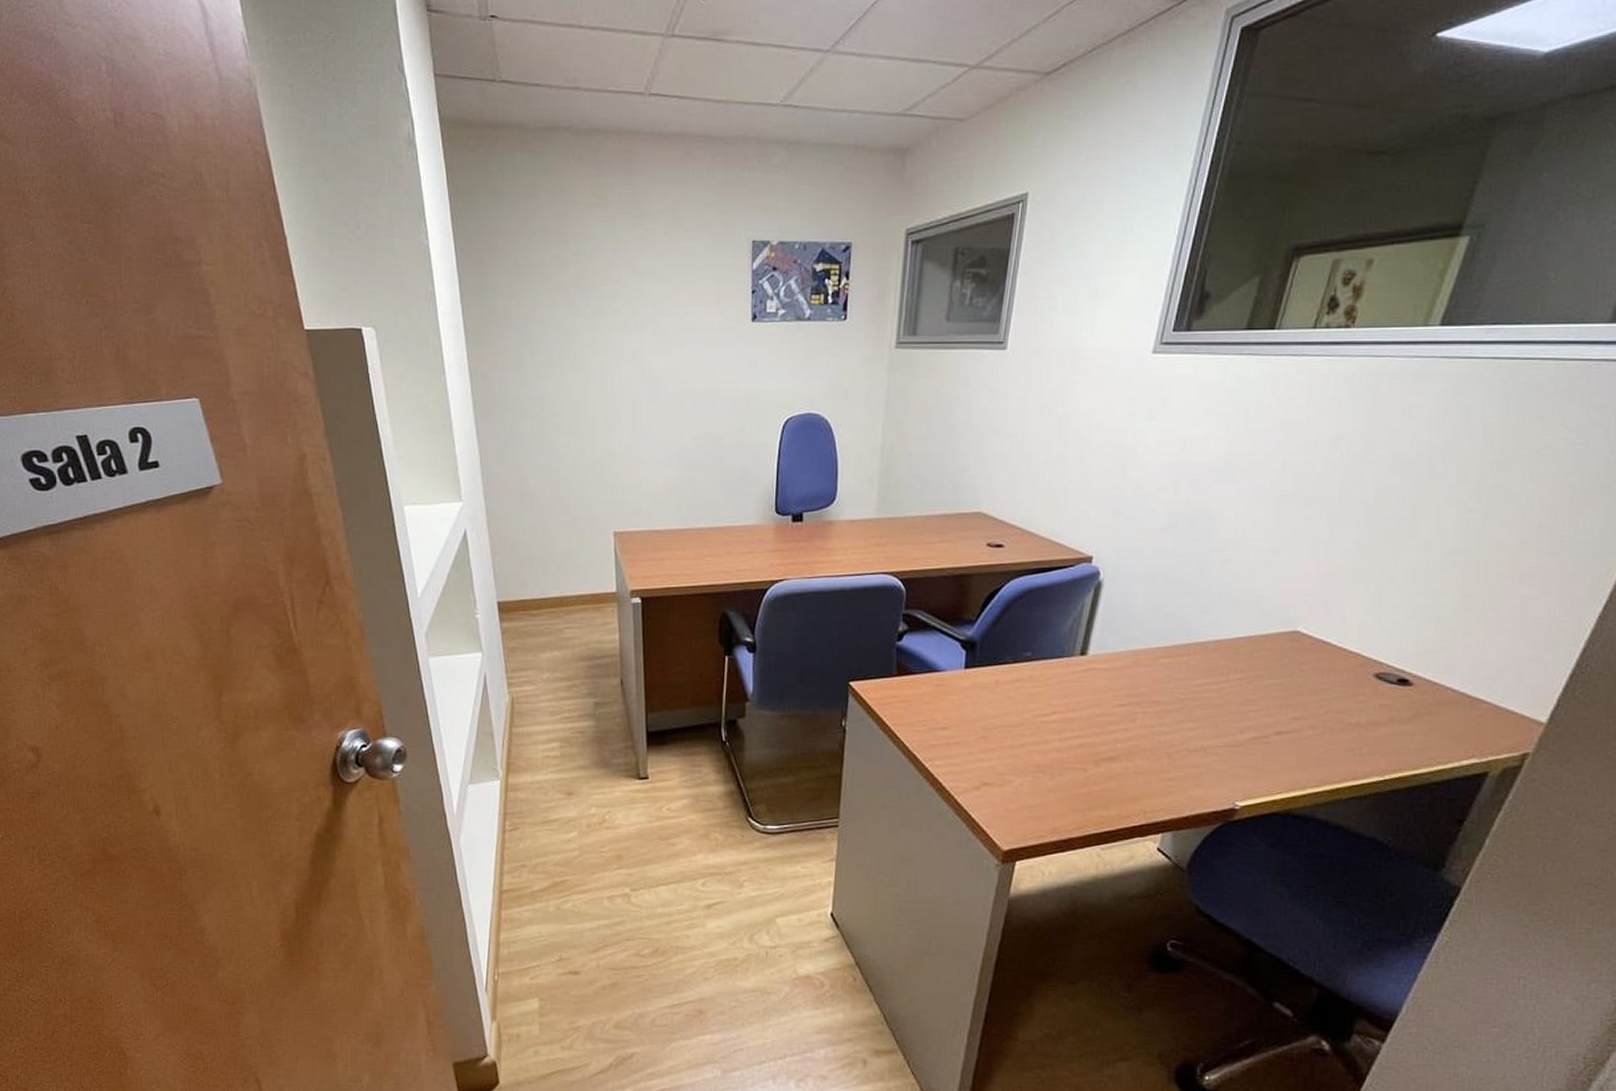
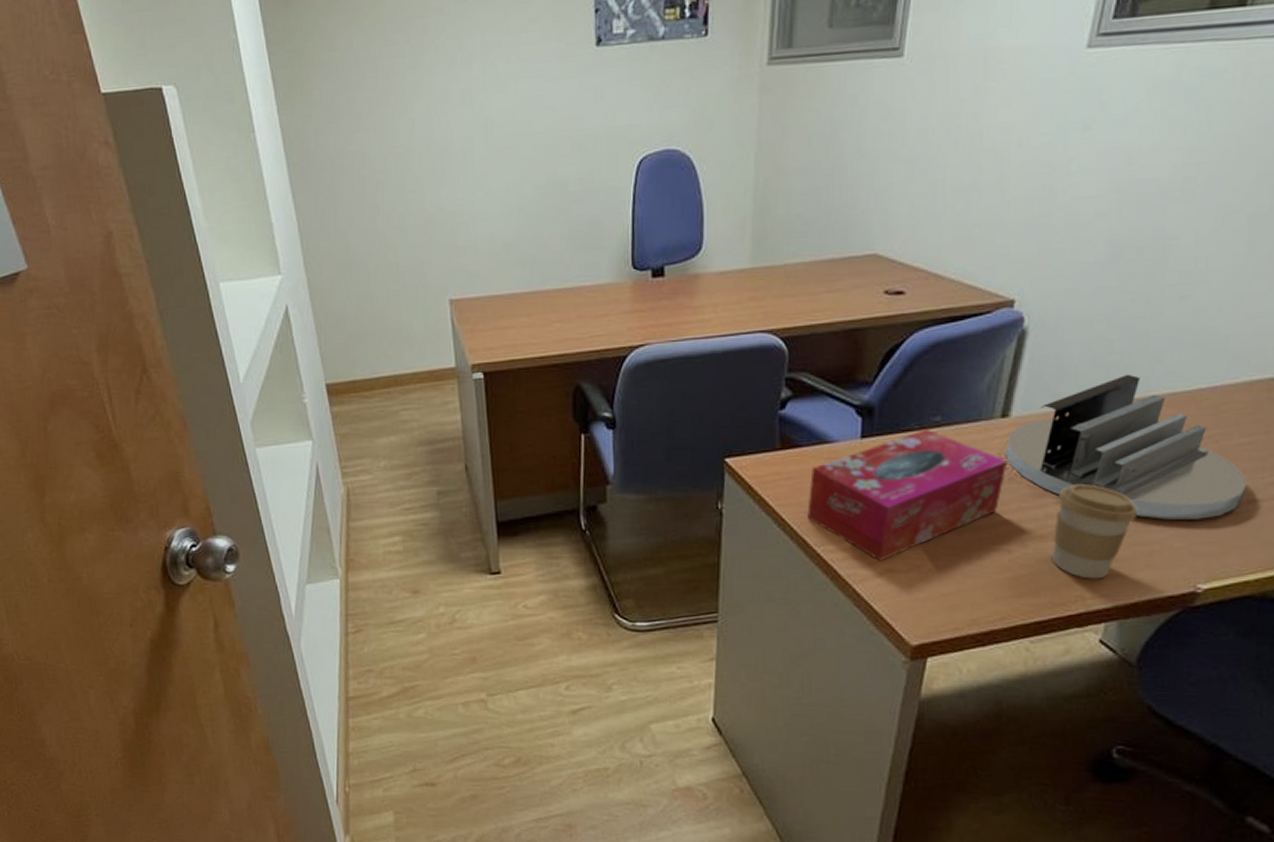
tissue box: none [918,662,1085,776] -> present [807,428,1008,561]
desk organizer: none [1083,622,1275,747] -> present [1005,373,1247,520]
coffee cup: none [1119,714,1188,796] -> present [1051,484,1137,579]

